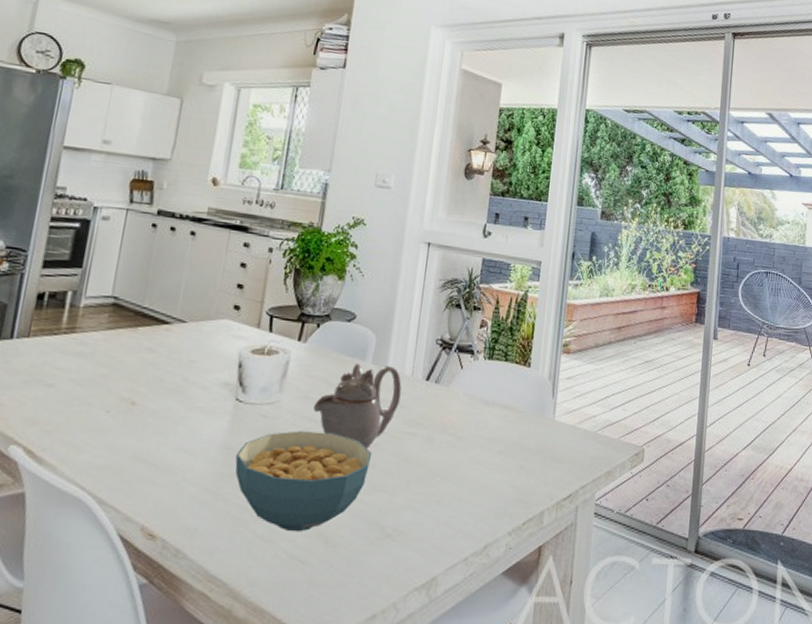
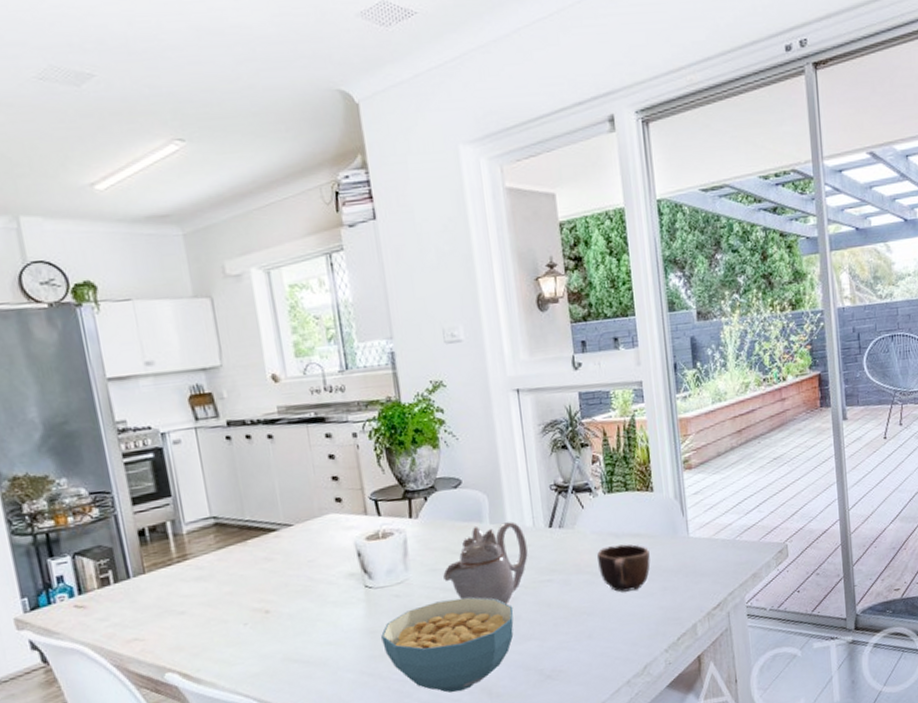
mug: none [463,412,515,463] -> present [597,544,651,592]

